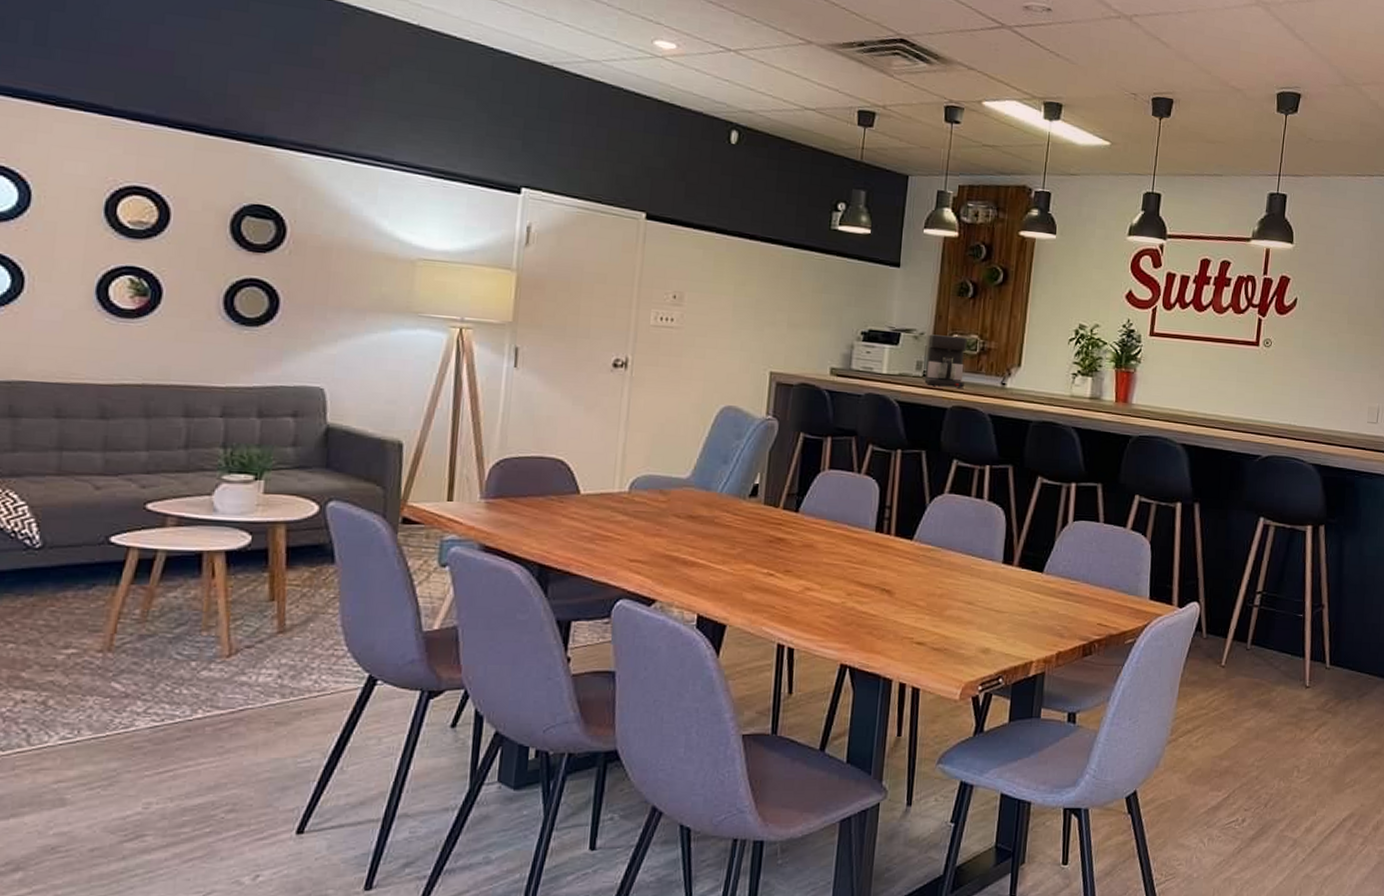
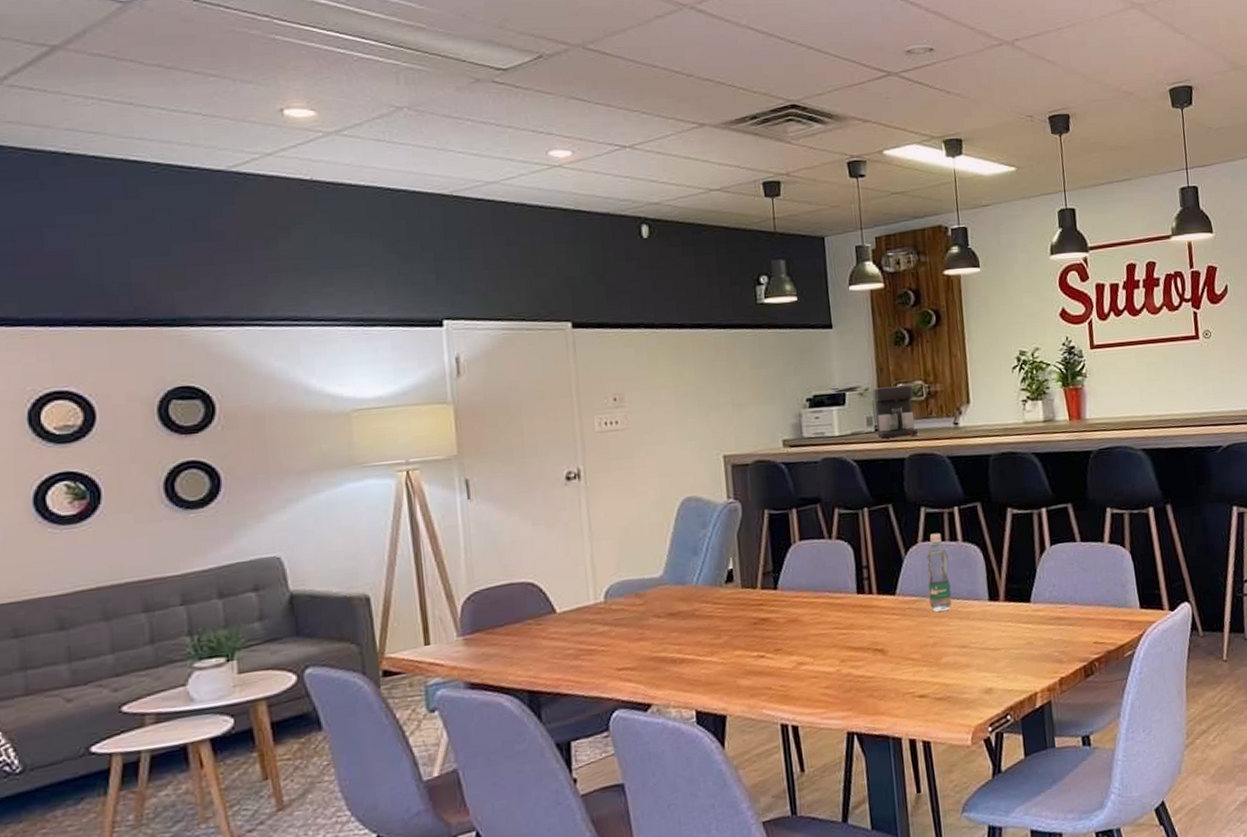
bottle: none [944,487,971,564] -> present [926,533,952,612]

